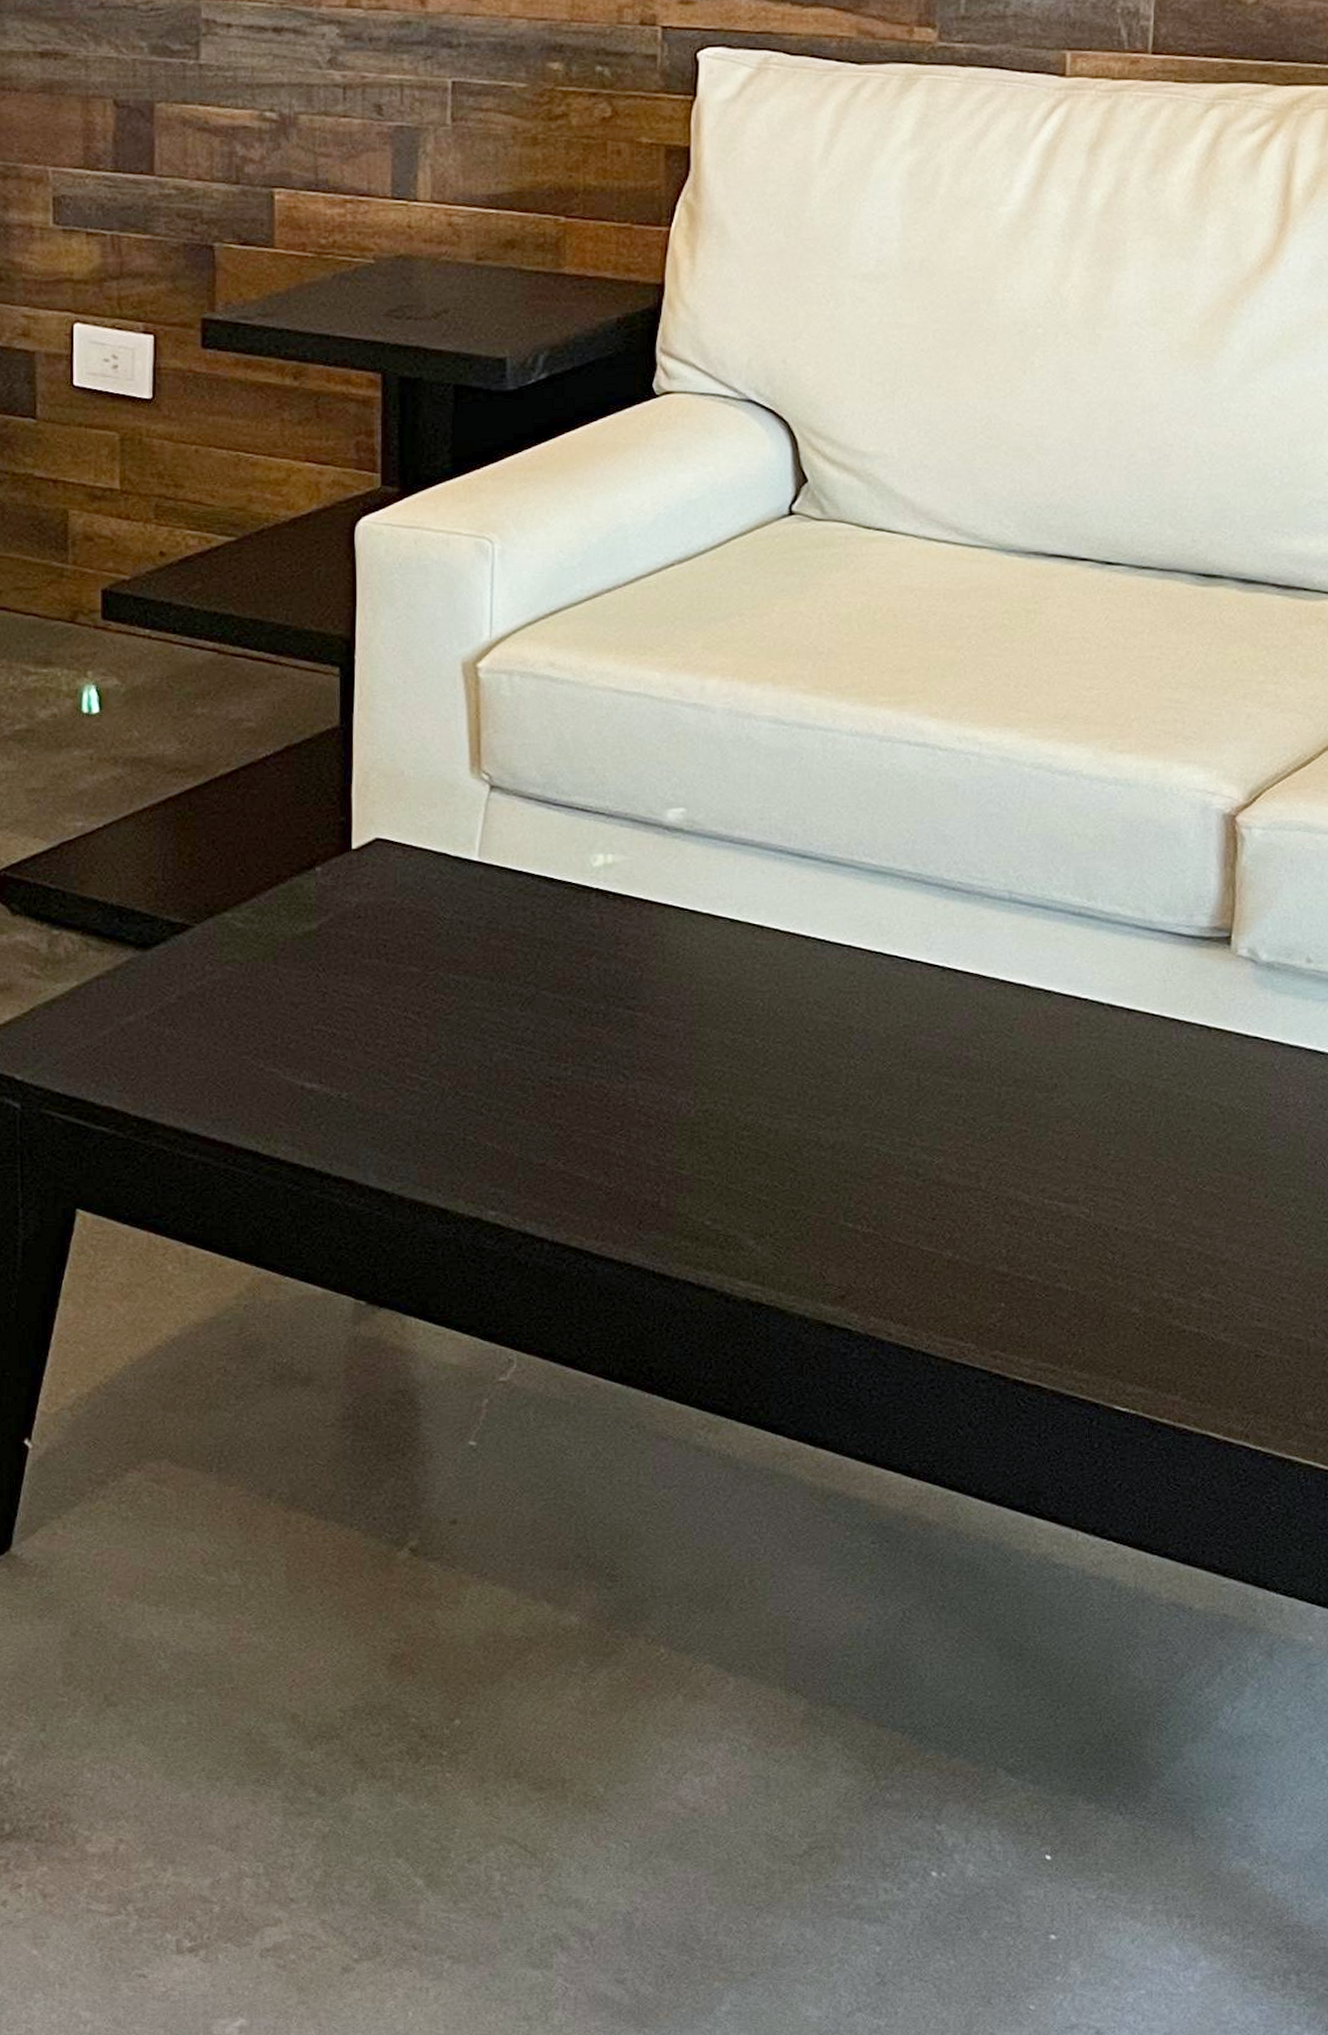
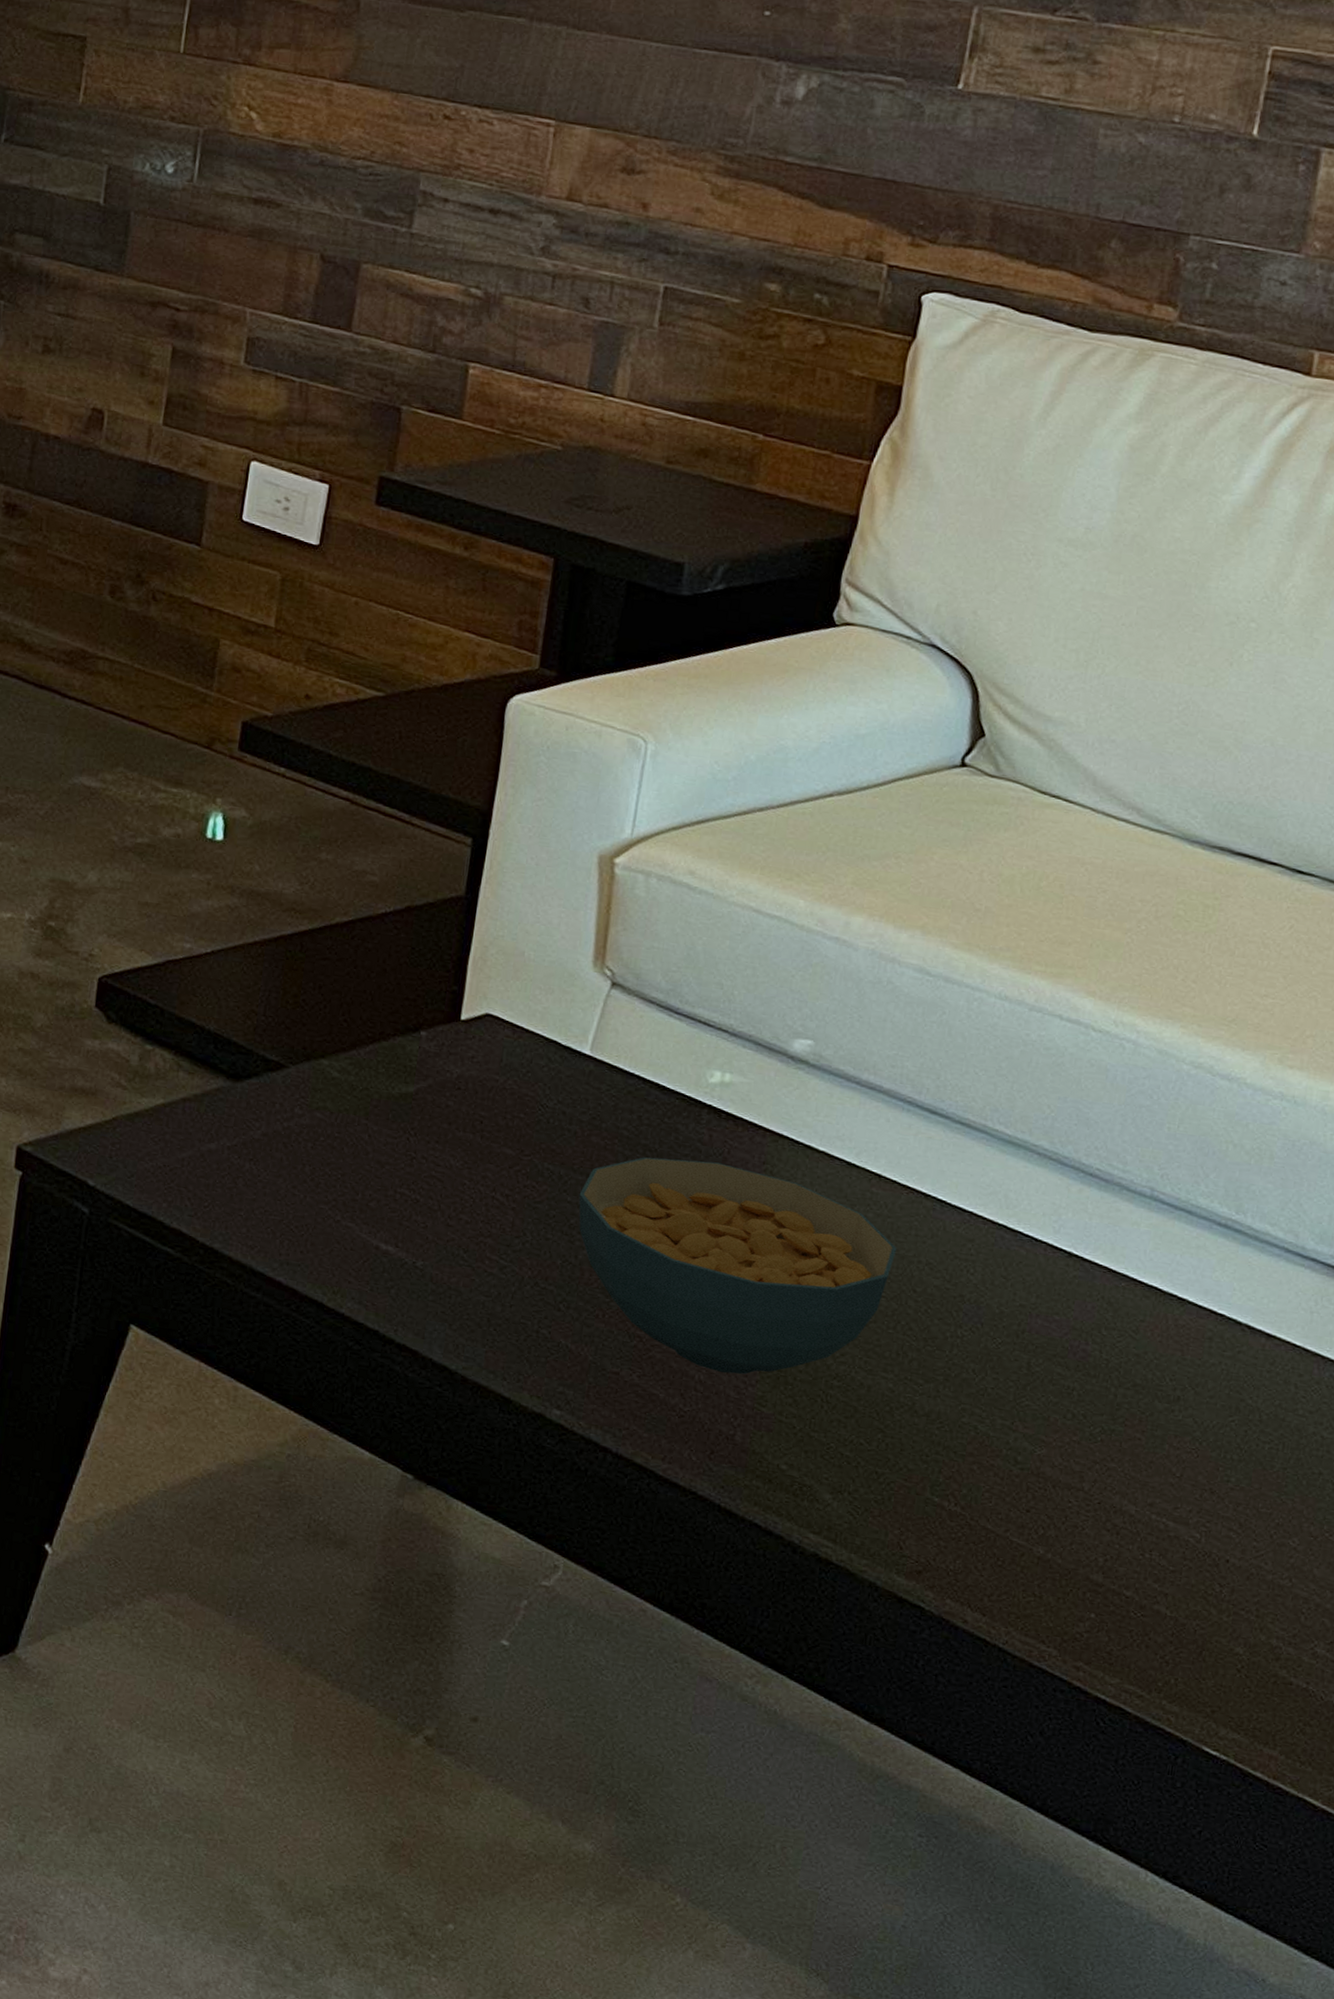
cereal bowl: none [486,943,786,1144] -> present [578,1157,897,1375]

